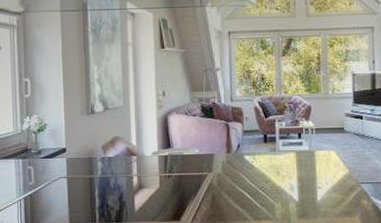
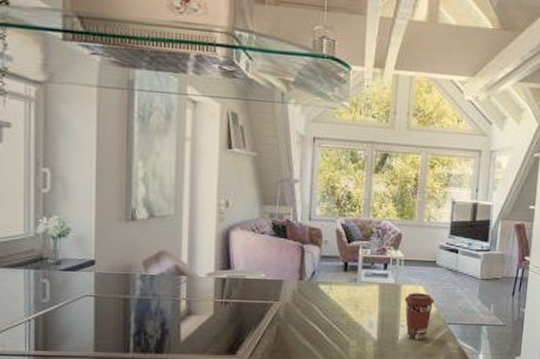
coffee cup: none [319,157,346,200] -> present [404,293,435,340]

